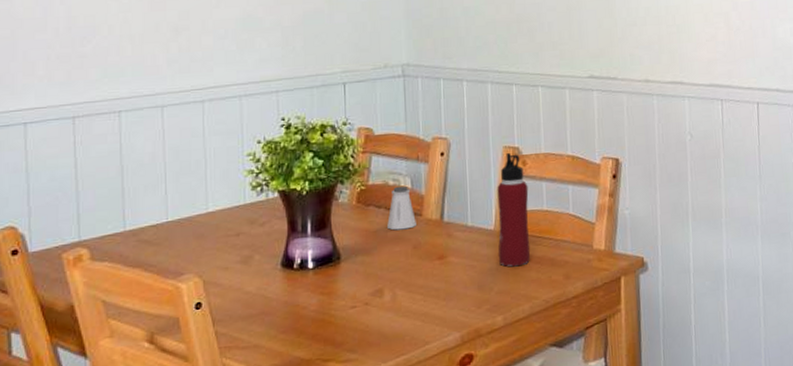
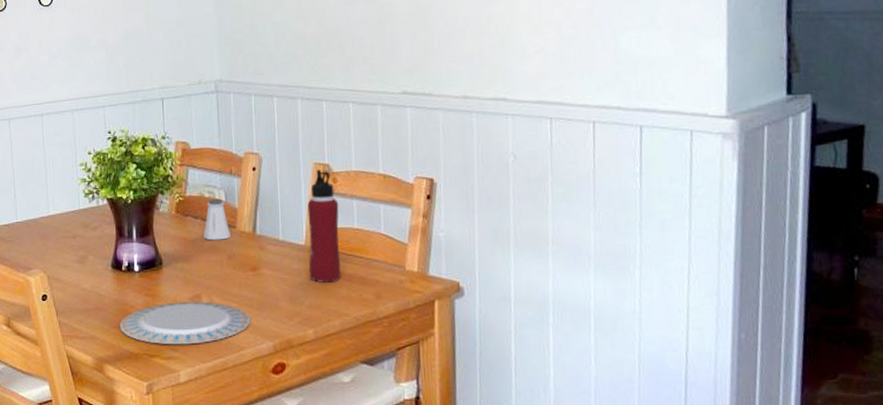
plate: none [288,295,438,347] -> present [119,301,252,345]

